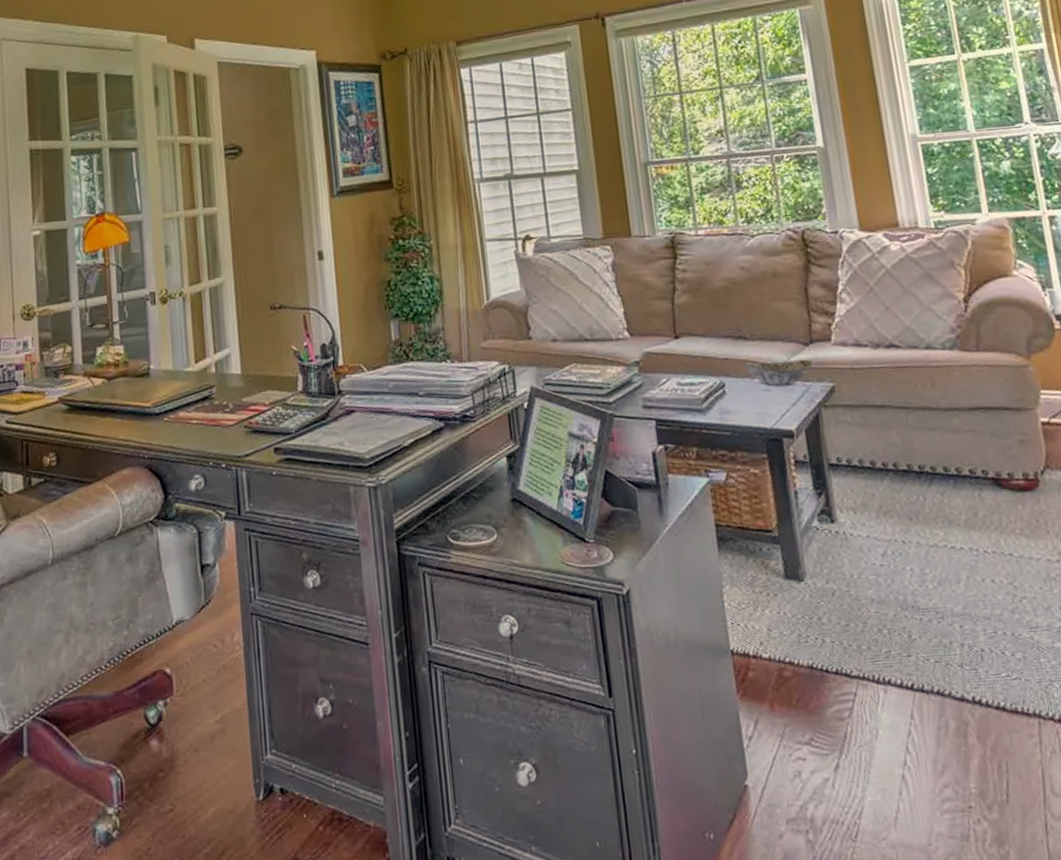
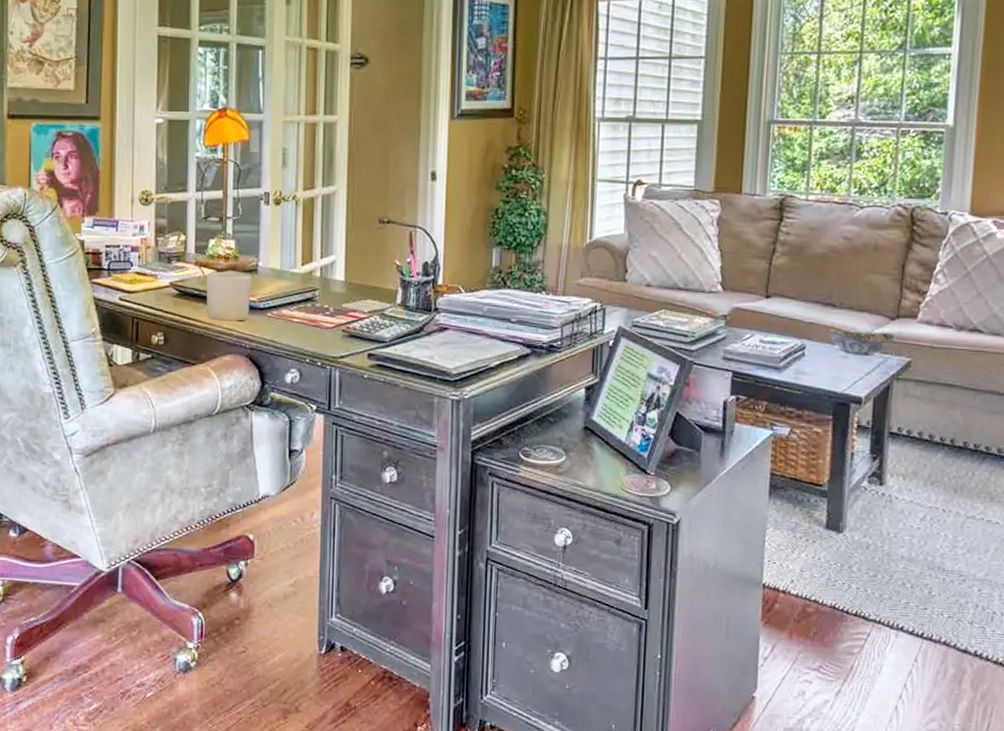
mug: none [97,378,146,433] -> present [206,272,253,322]

